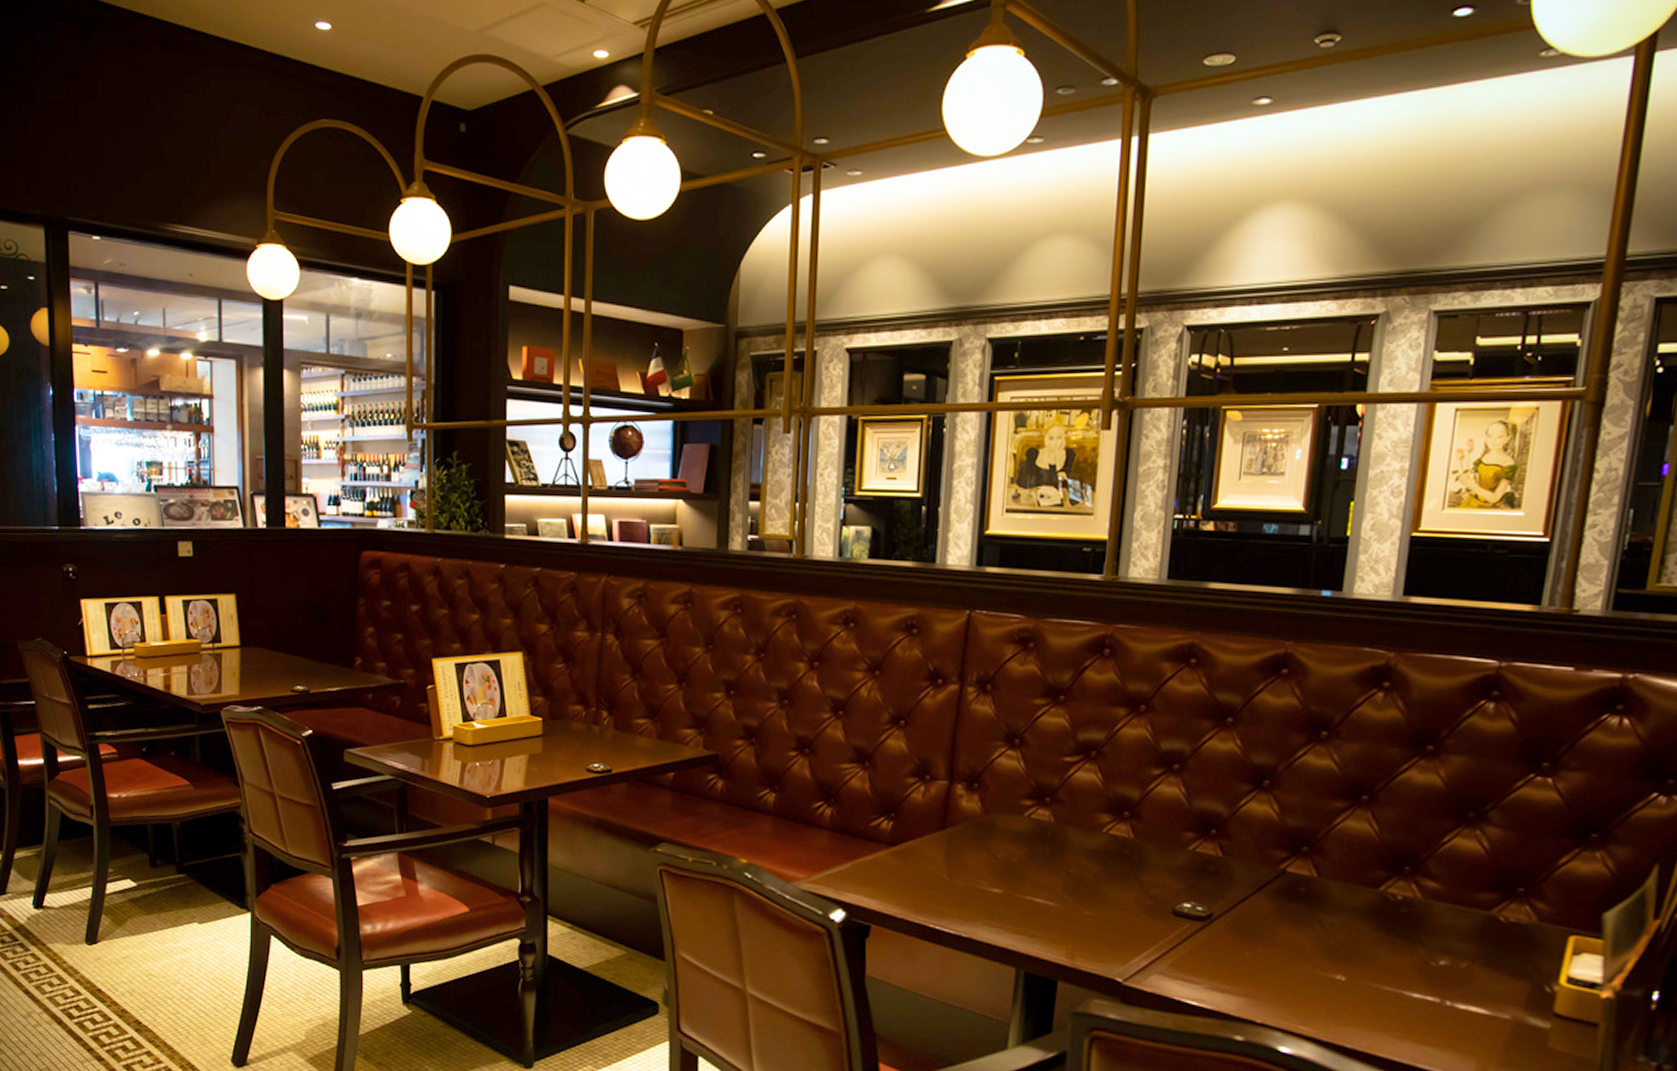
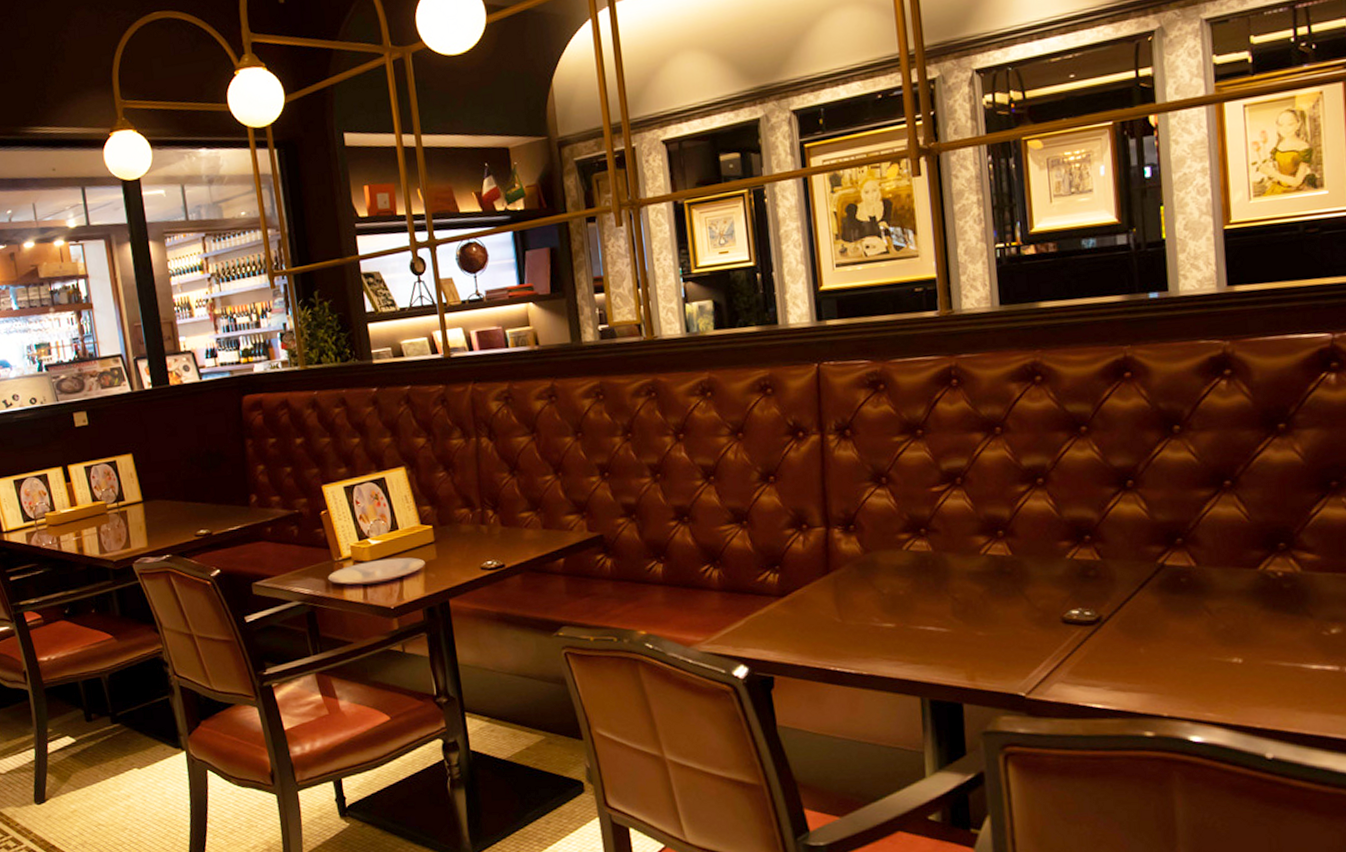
plate: none [425,745,529,770] -> present [328,557,425,585]

